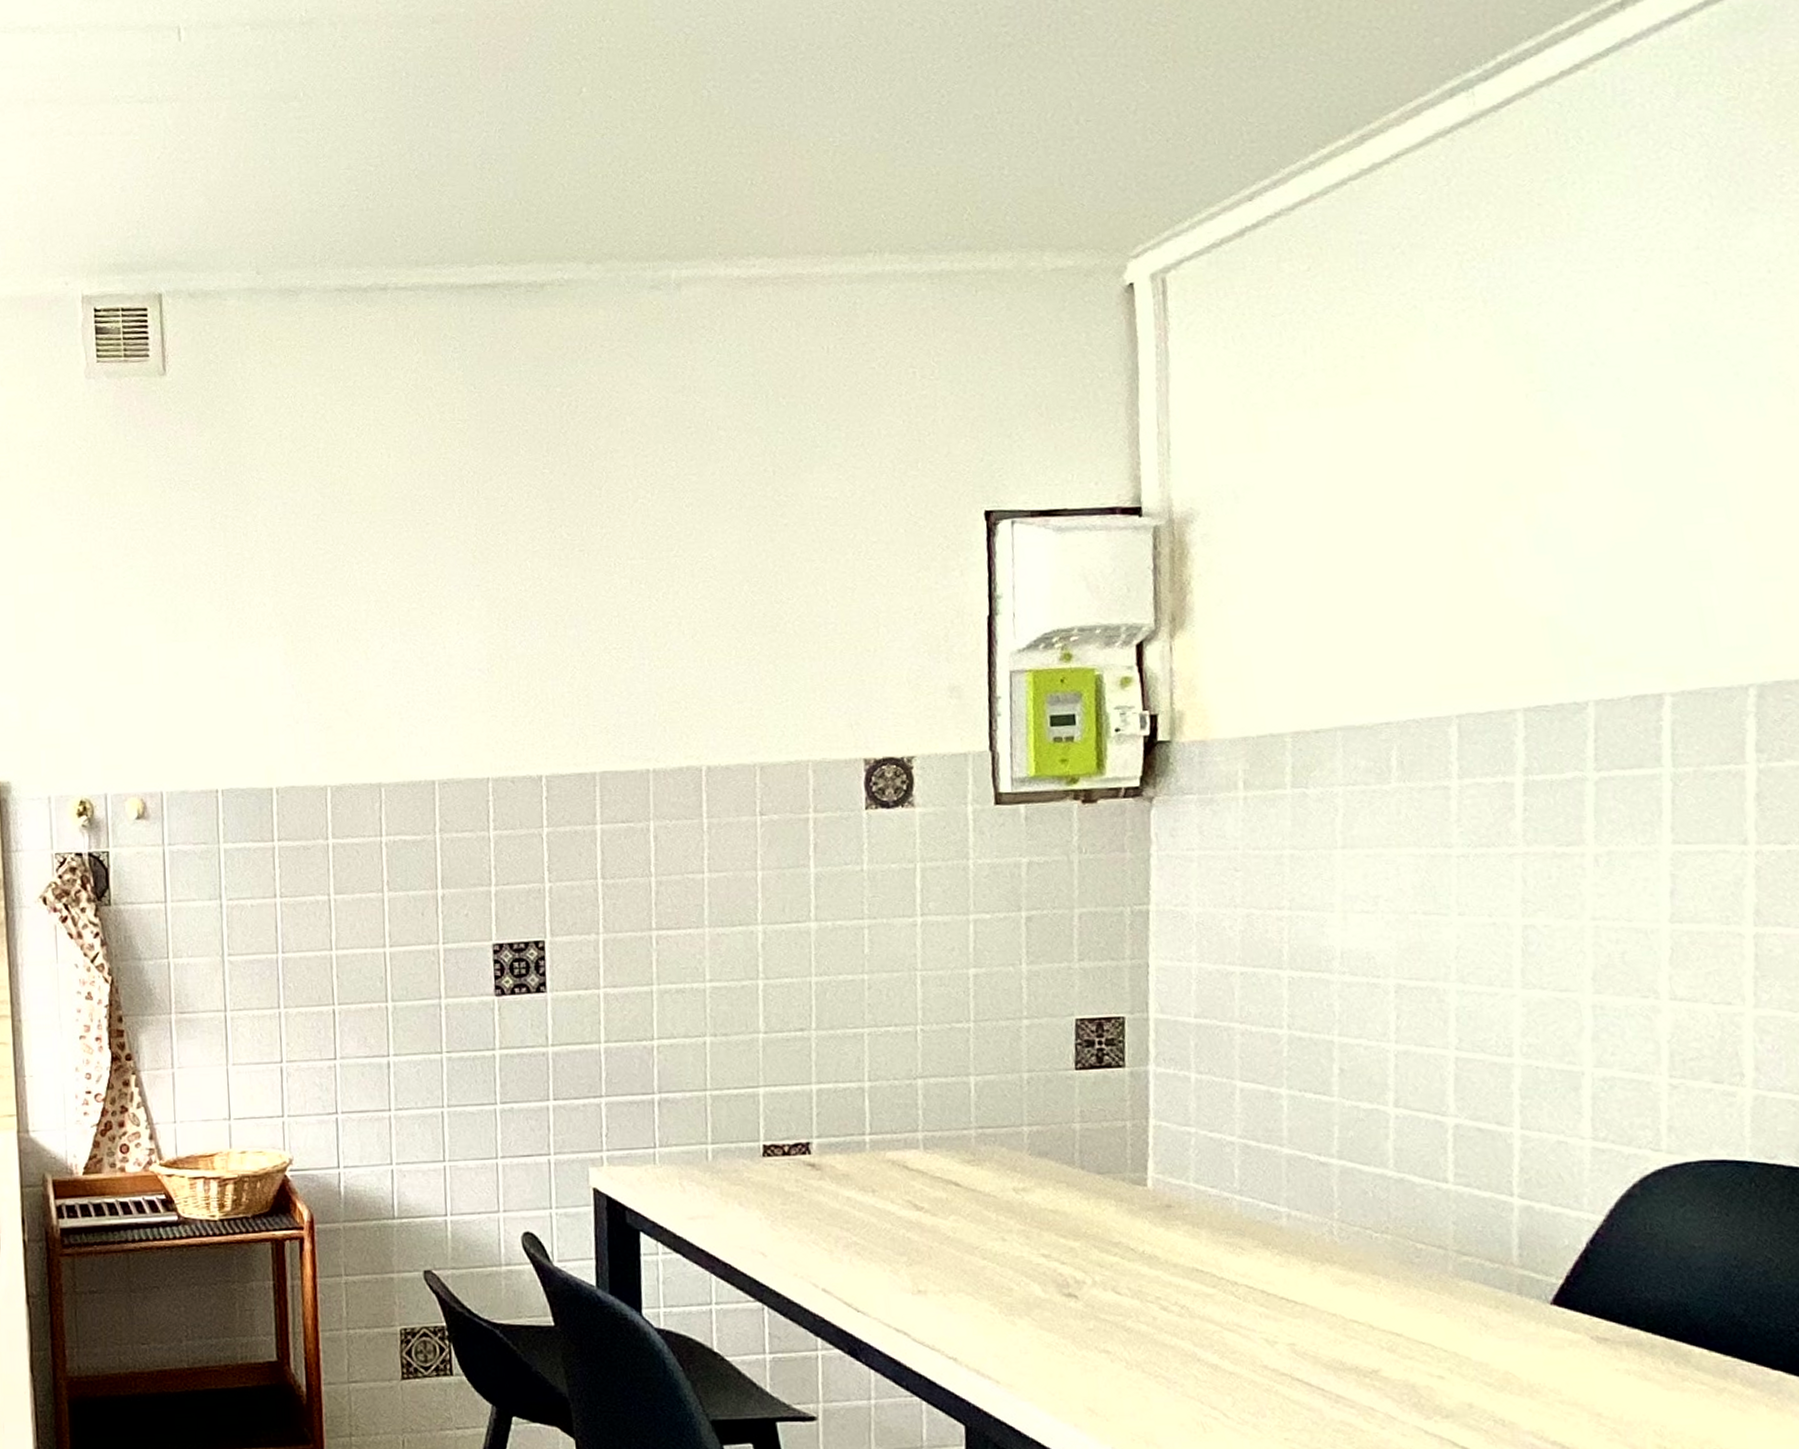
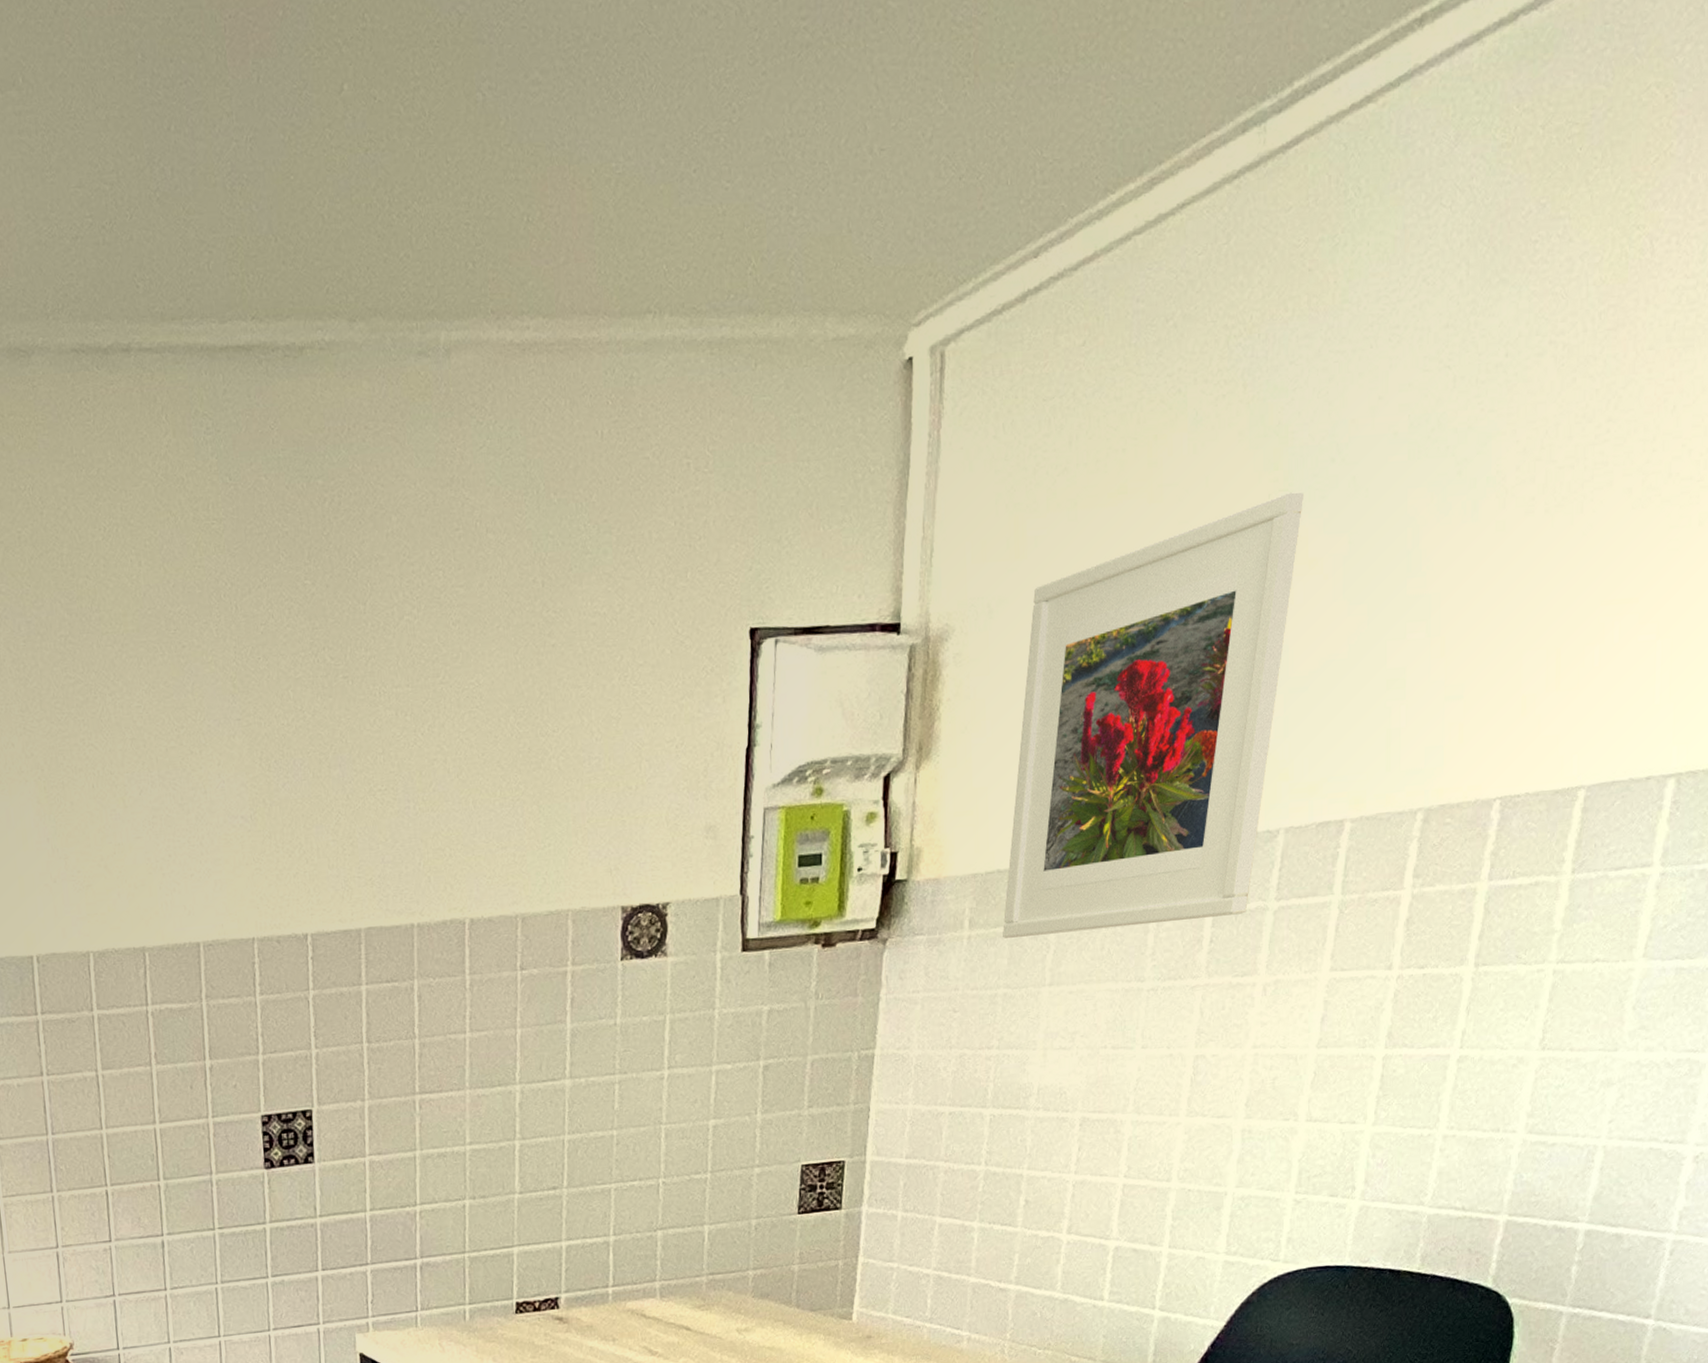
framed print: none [1281,391,1566,800] -> present [1003,491,1305,938]

